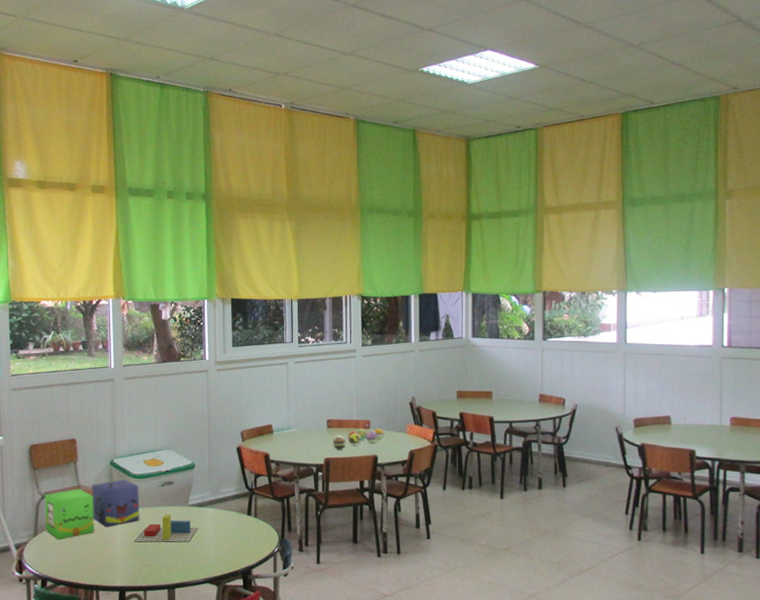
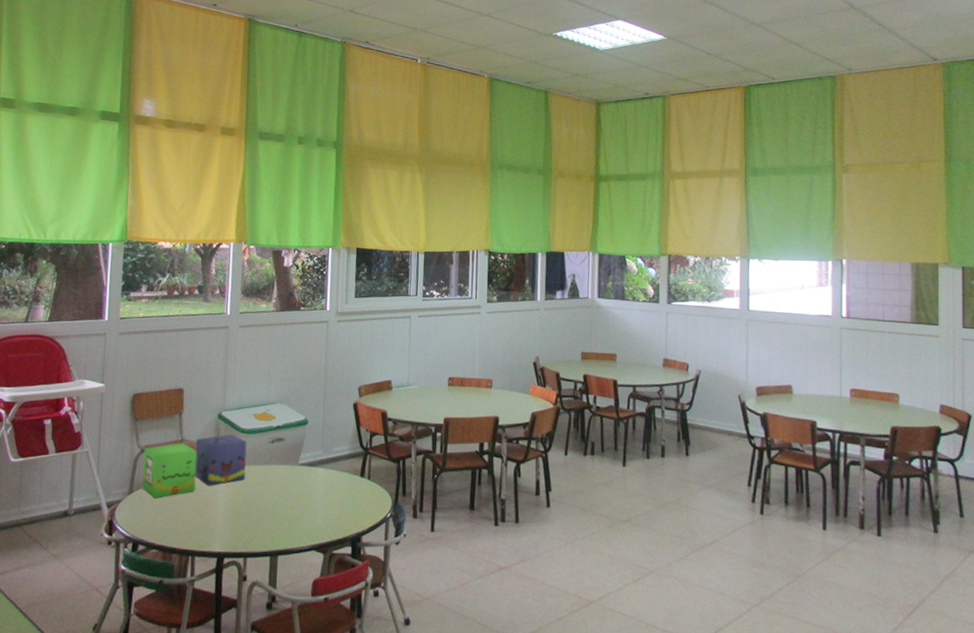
toy blocks: present [135,514,198,543] -> none [238,473,307,505]
ball: present [332,428,385,450] -> none [452,387,507,410]

